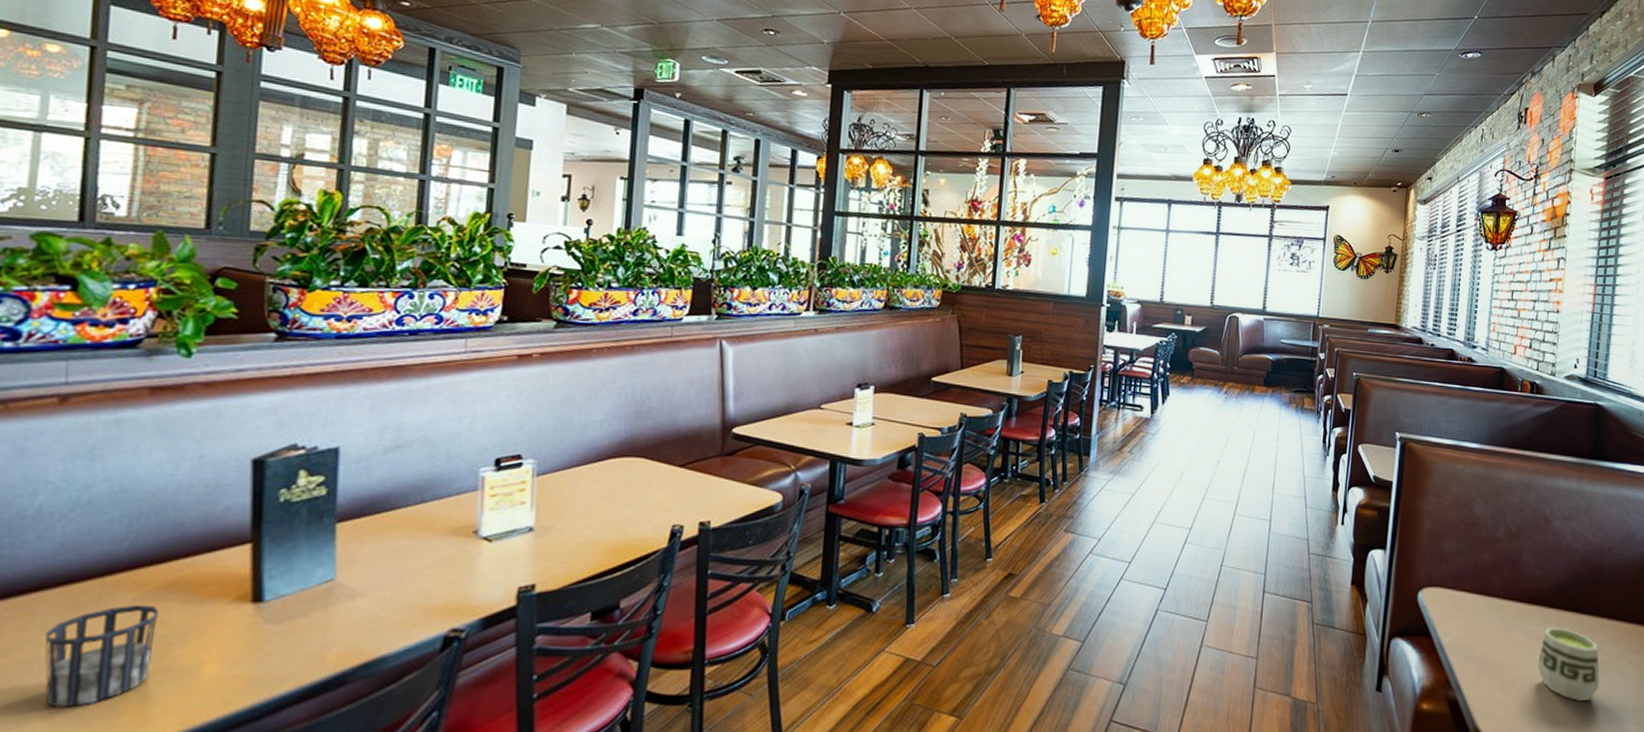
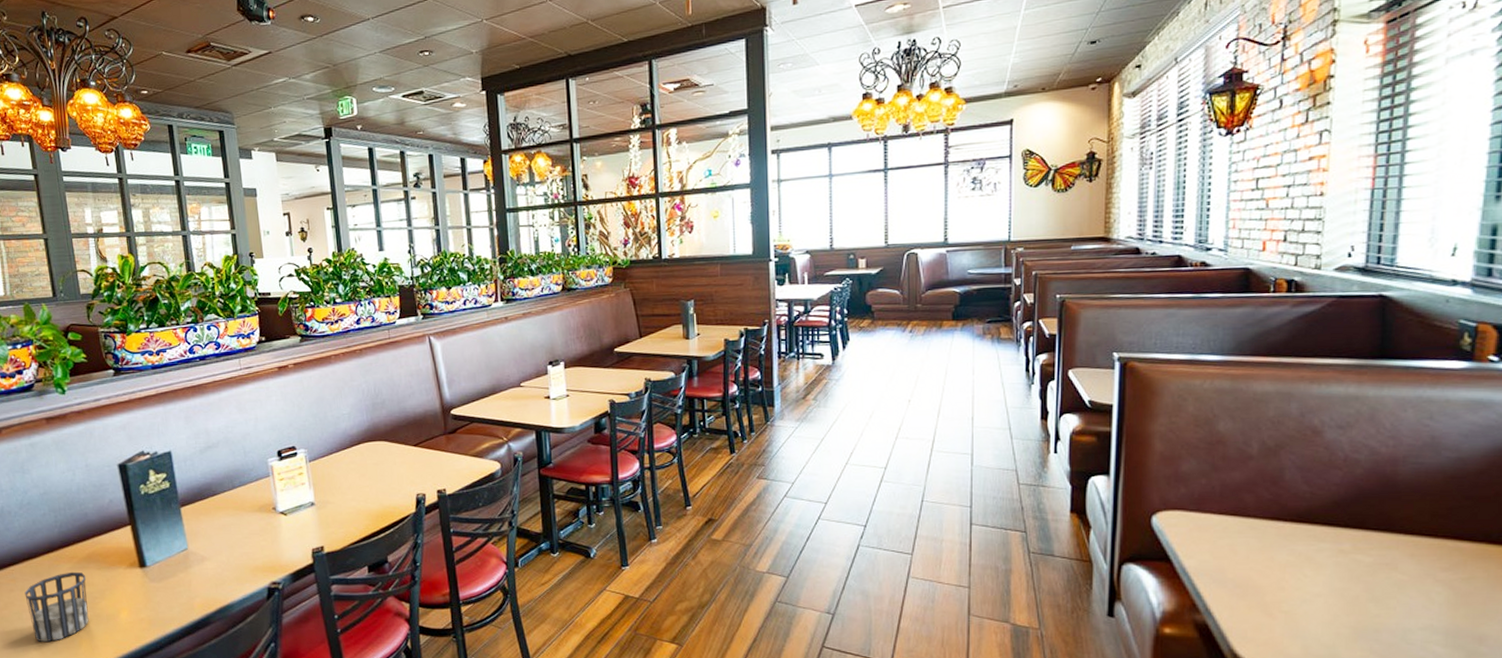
cup: present [1538,627,1600,701] -> none [1310,545,1395,622]

